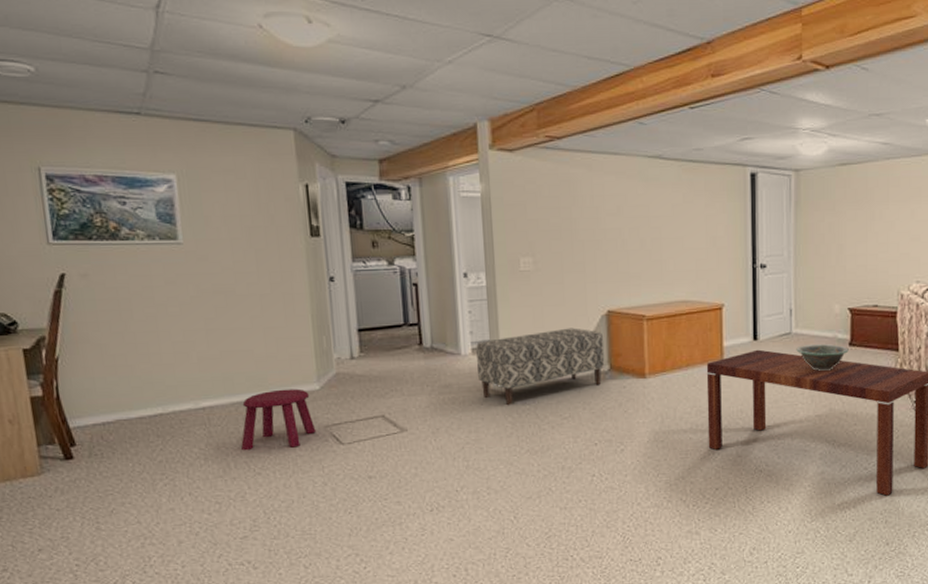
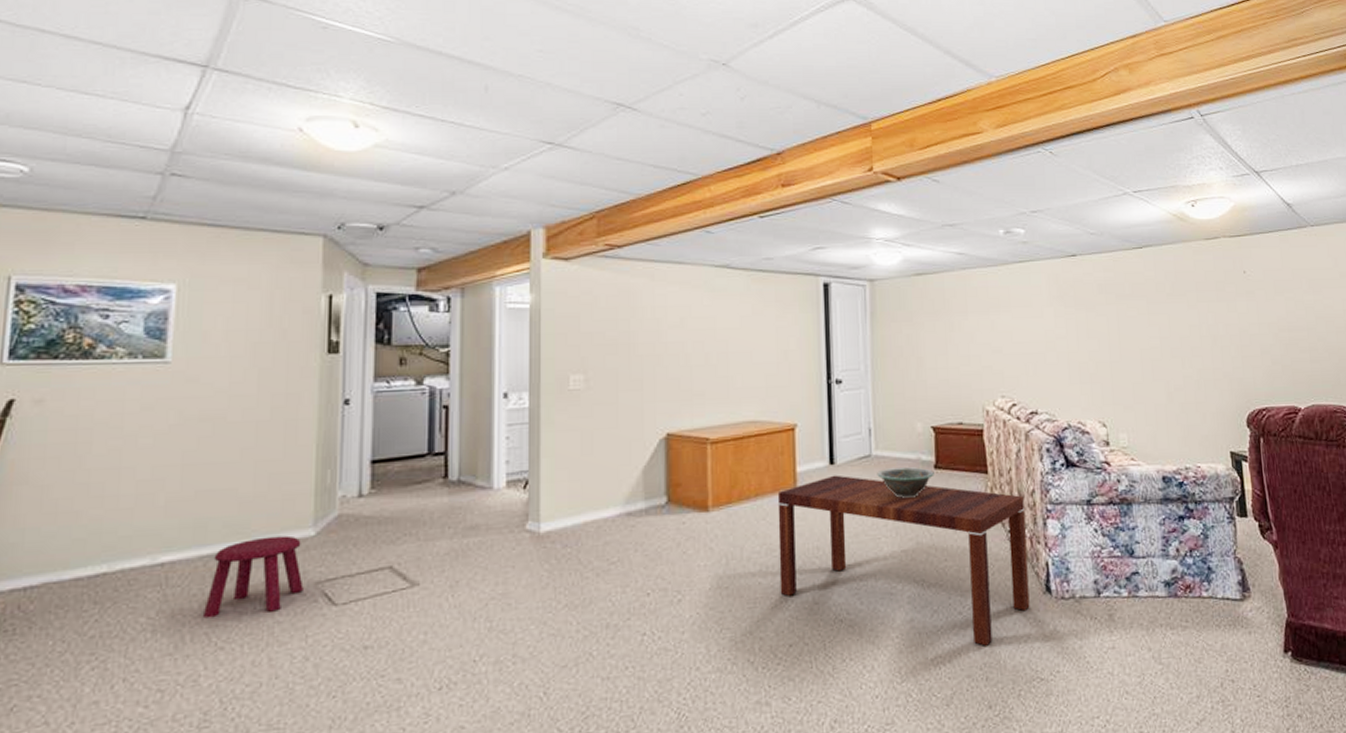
bench: present [475,328,605,406] -> none [510,454,662,550]

